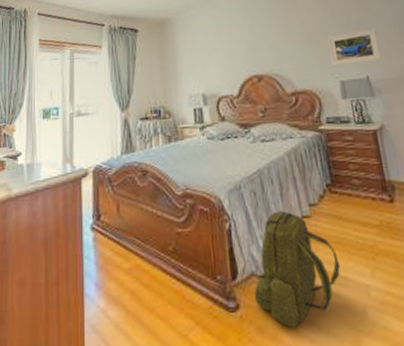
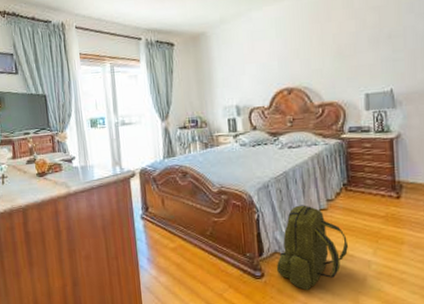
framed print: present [328,28,382,67] -> none [358,42,408,80]

